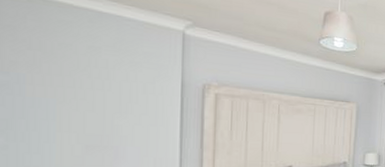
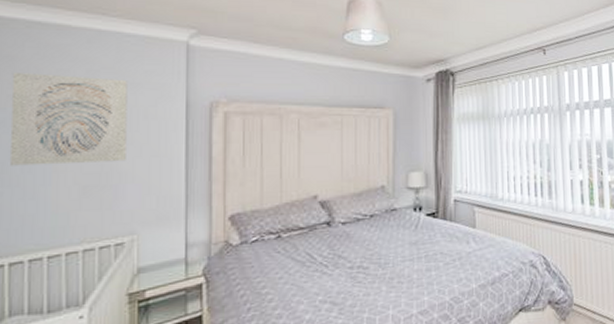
wall art: none [13,40,128,128] -> present [9,71,128,166]

